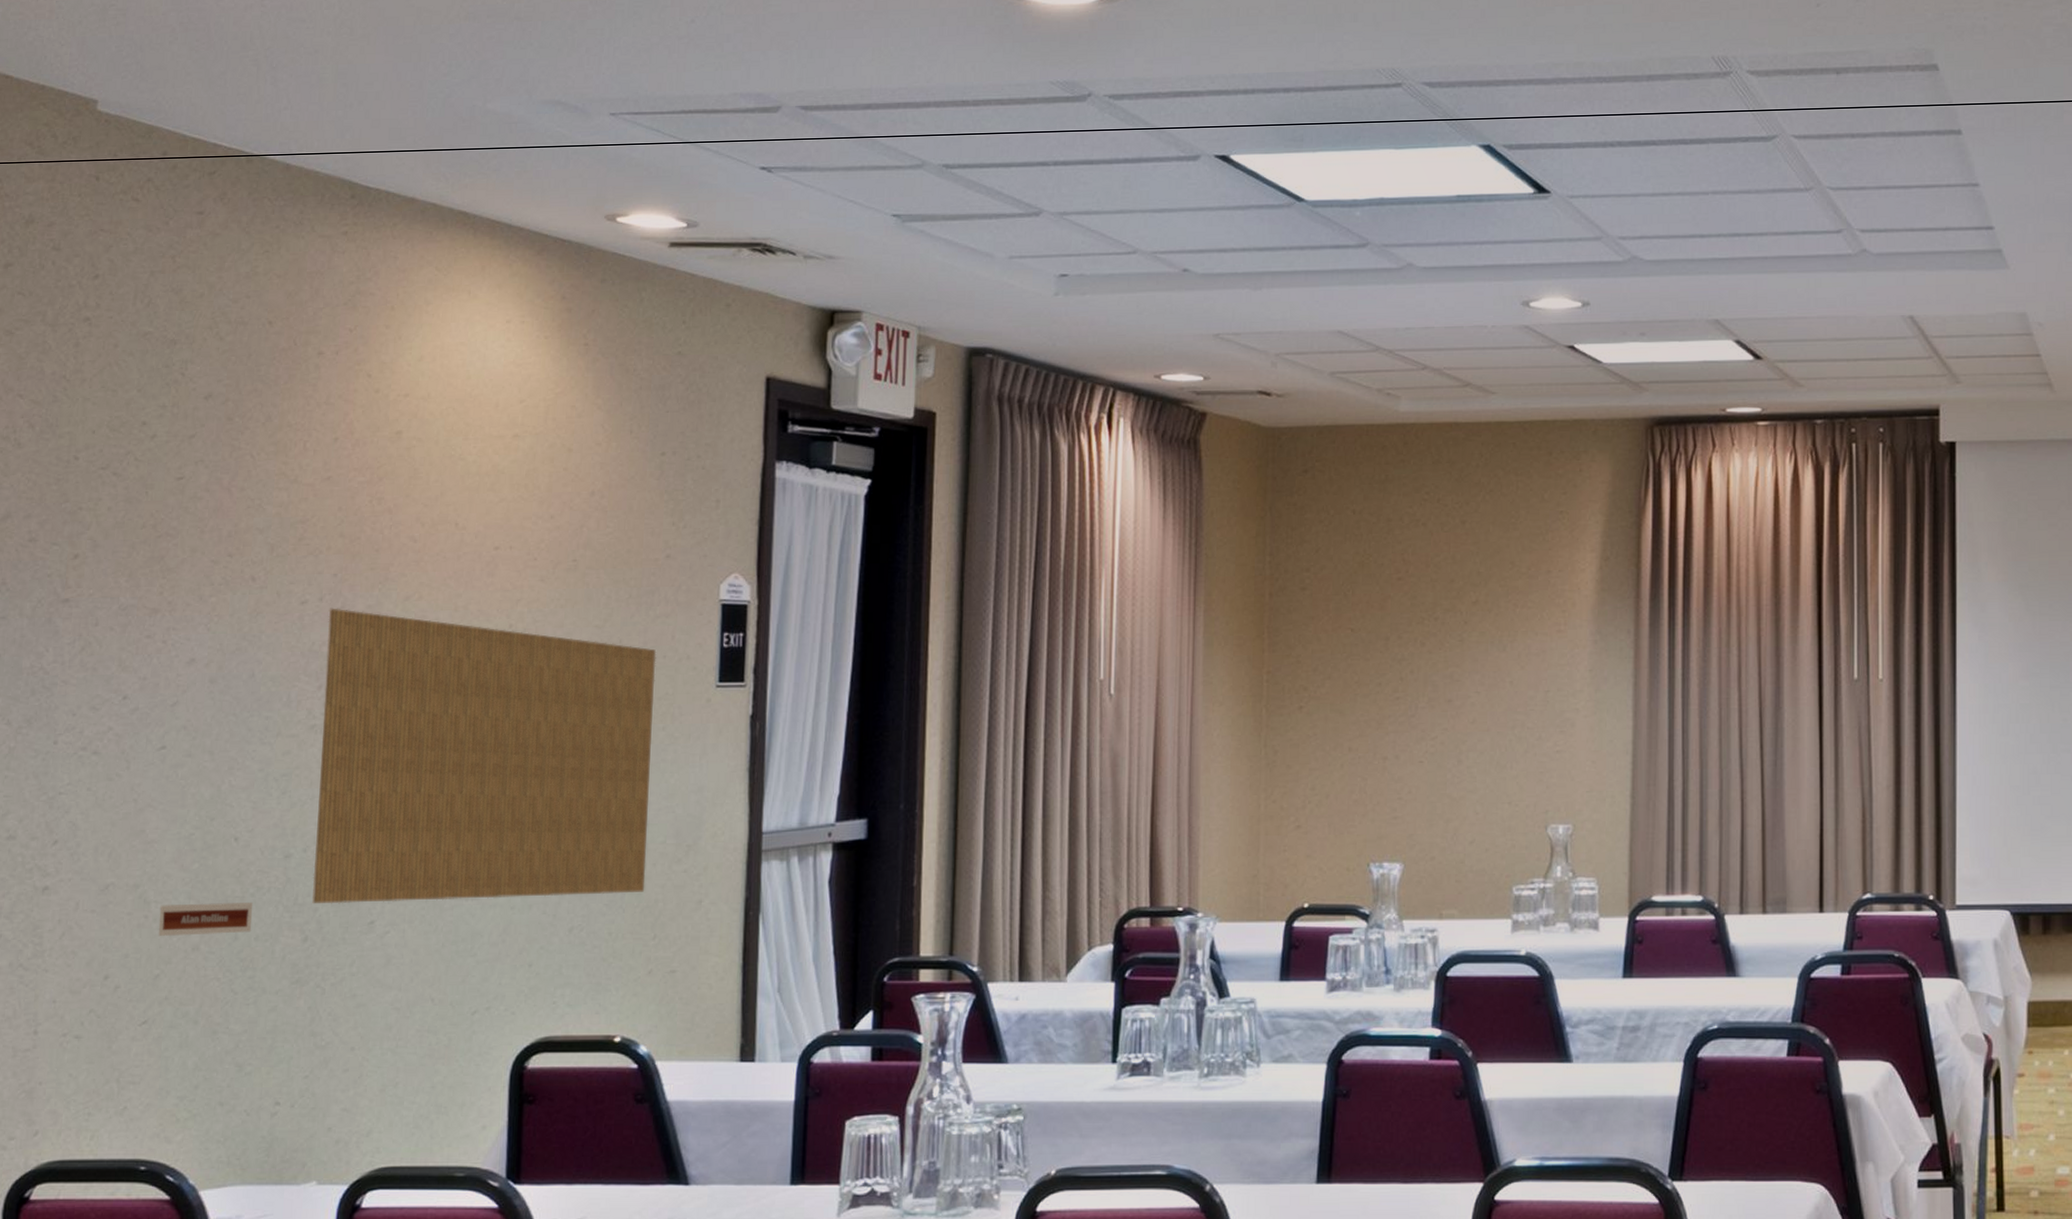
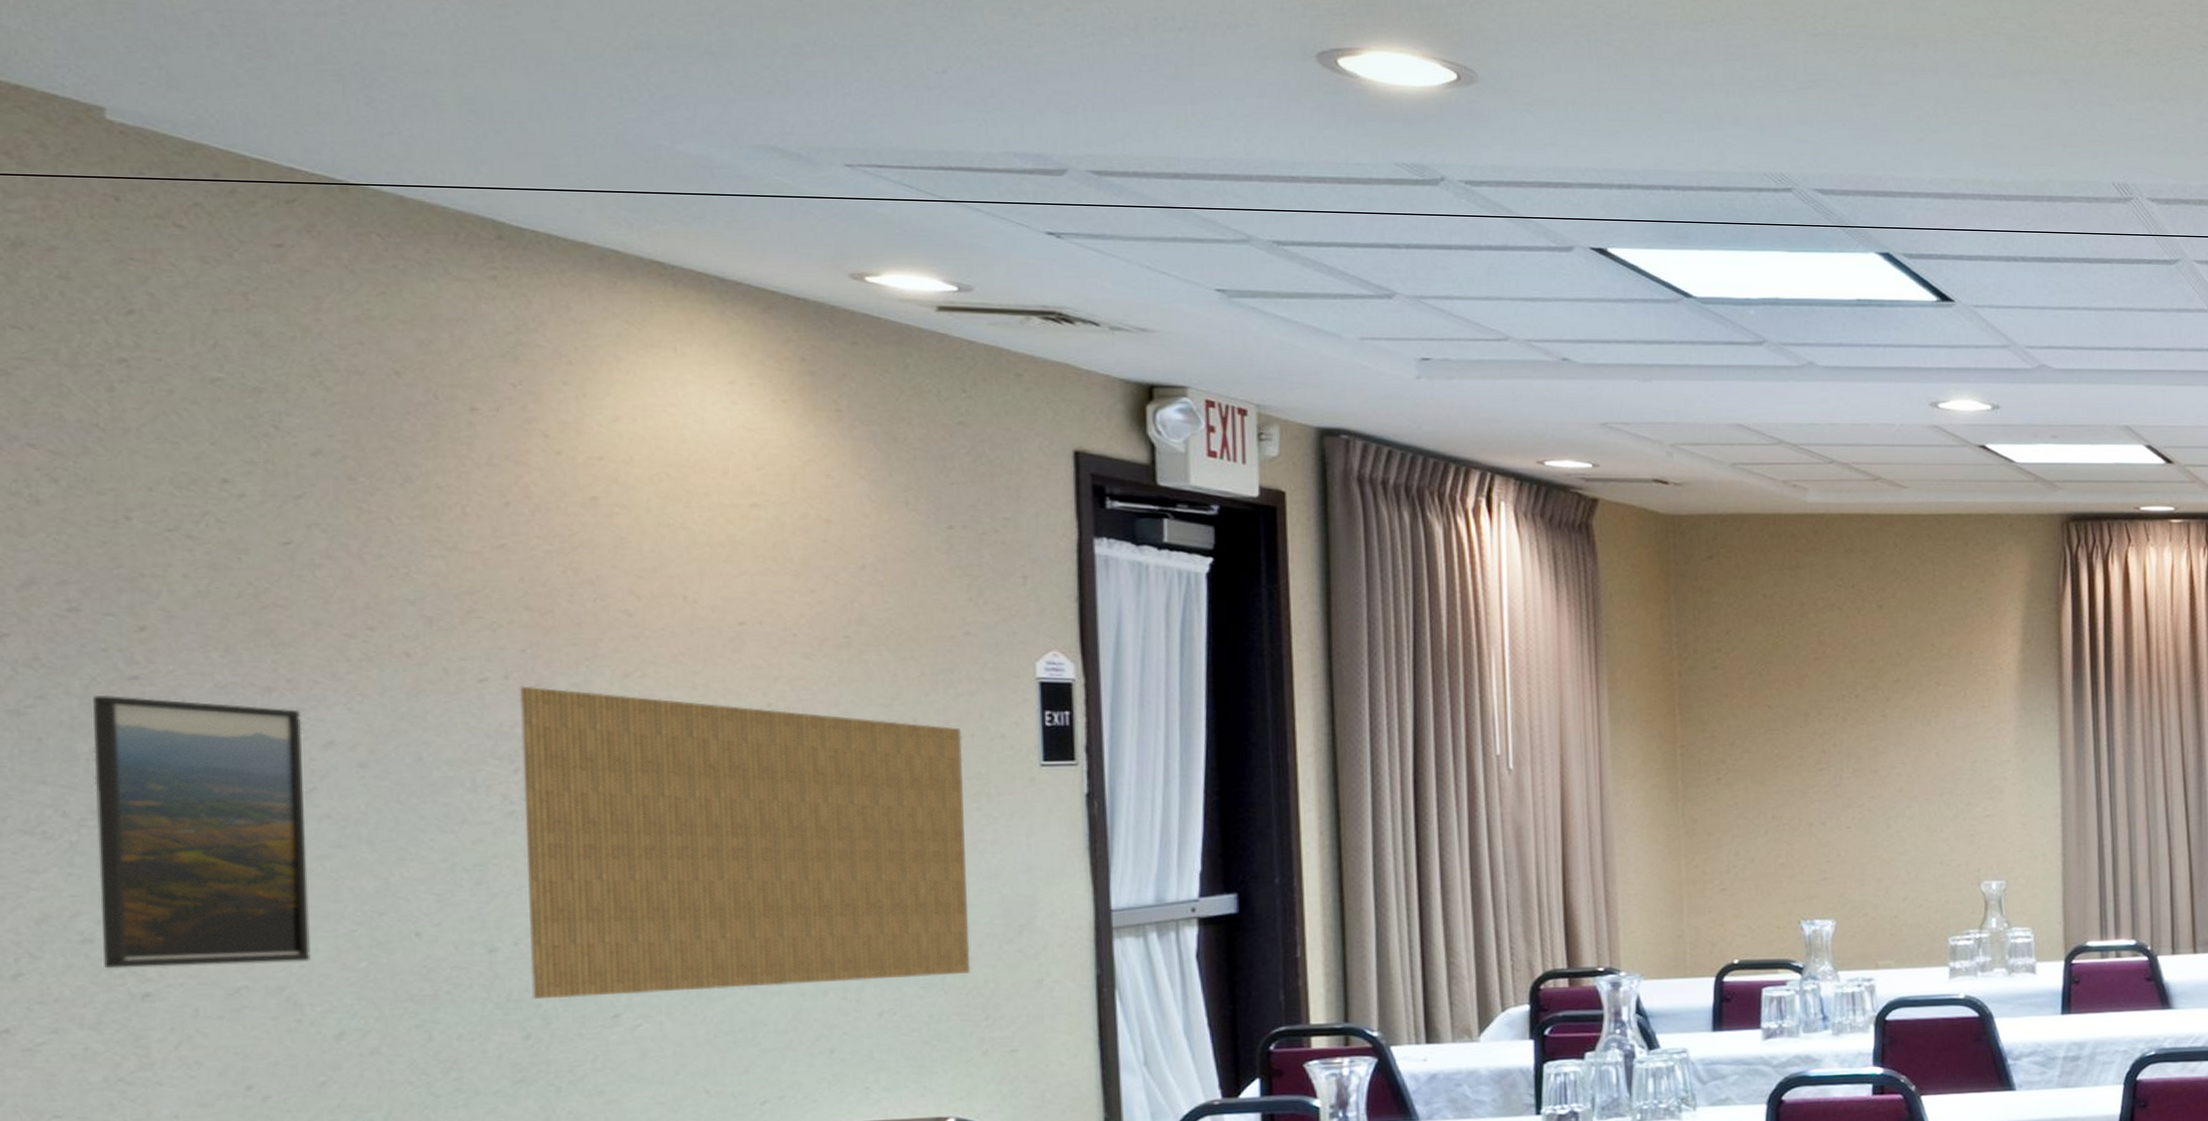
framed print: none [20,615,176,863] -> present [93,694,312,969]
nameplate: present [158,901,253,937] -> none [317,1000,452,1042]

